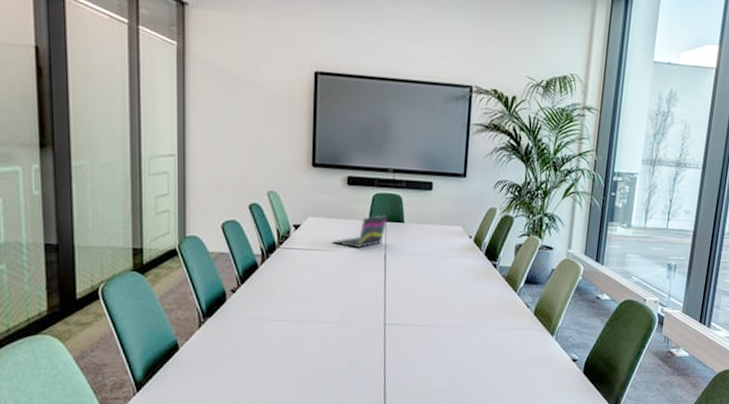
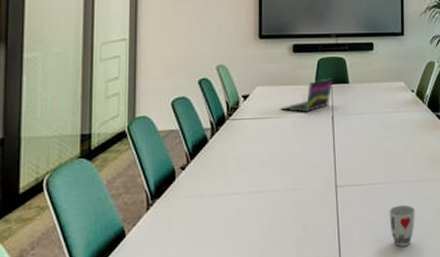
cup: none [435,348,462,387] -> present [389,204,415,247]

